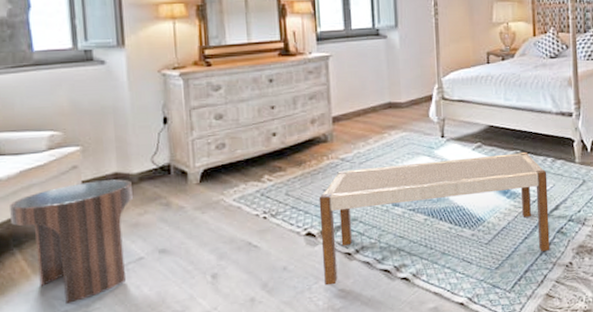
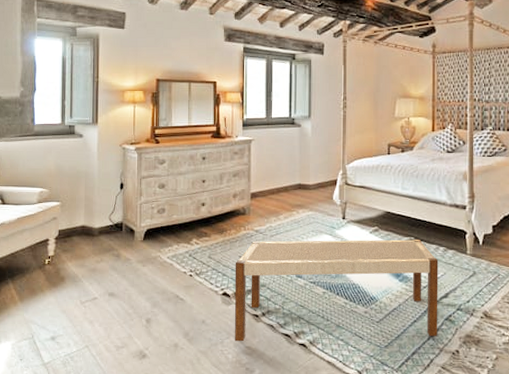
side table: present [10,179,134,304] -> none [8,231,94,328]

